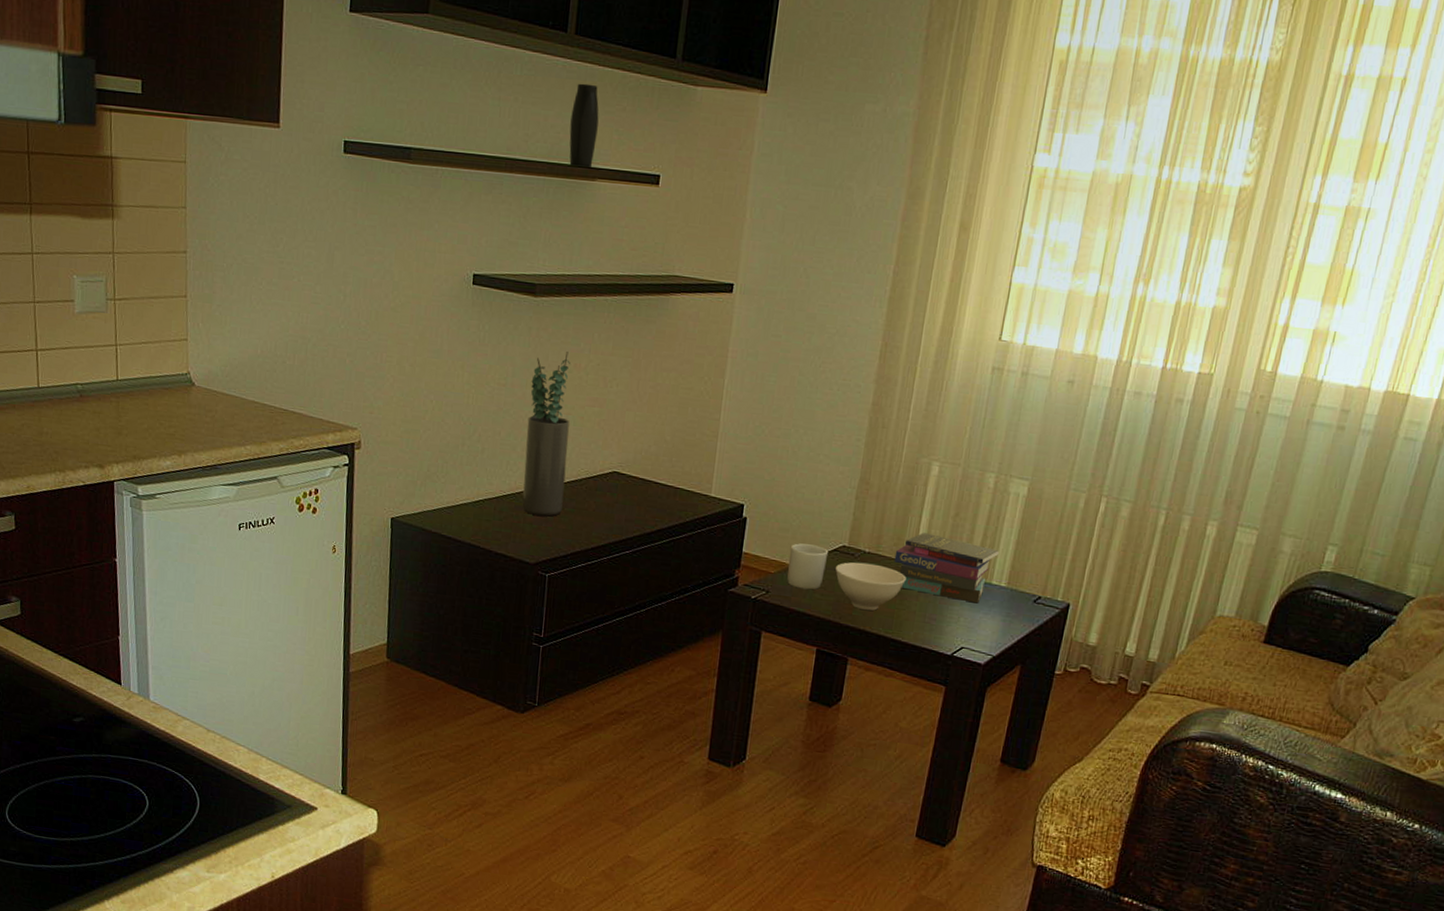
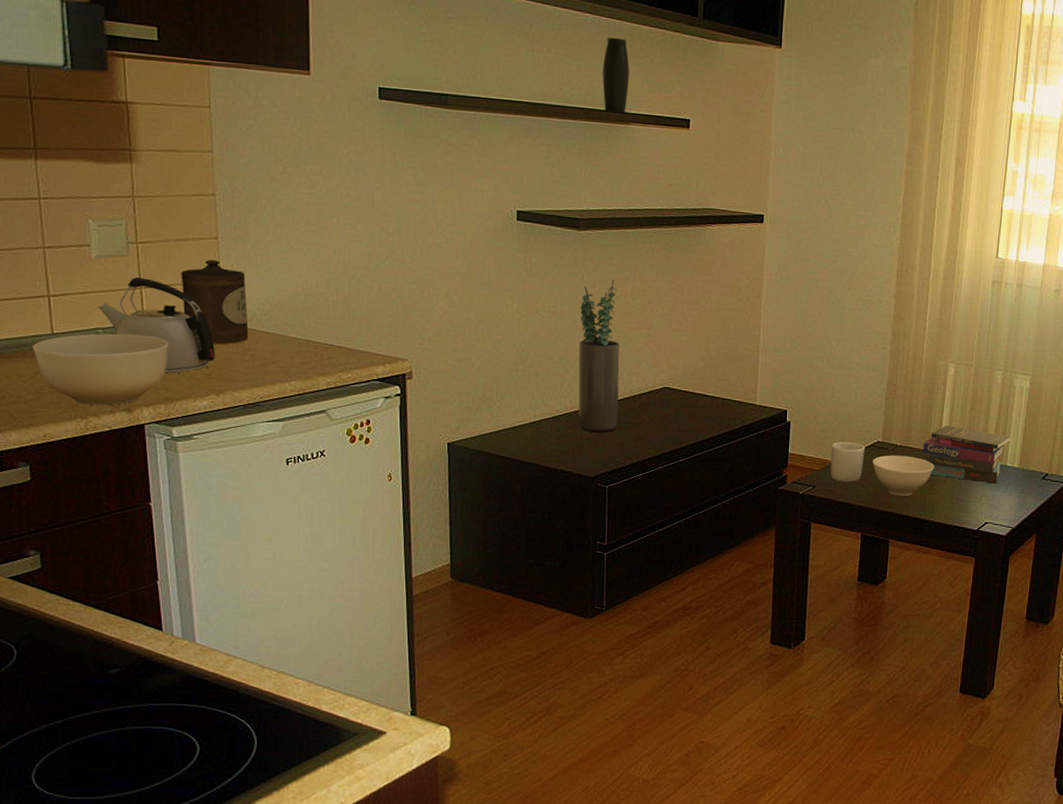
bowl: none [21,389,139,461] -> present [33,333,169,406]
kettle: none [77,334,180,432] -> present [97,277,216,374]
canister: none [152,318,211,405] -> present [181,260,249,345]

